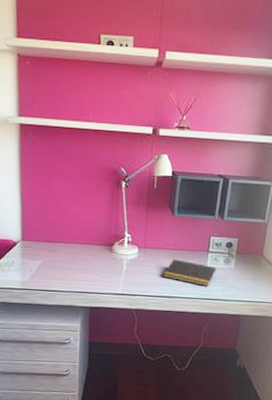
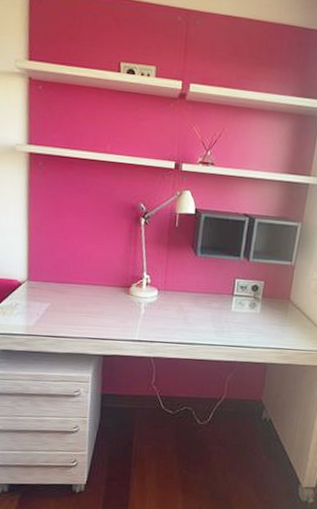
notepad: present [163,259,217,286] -> none [184,302,242,332]

